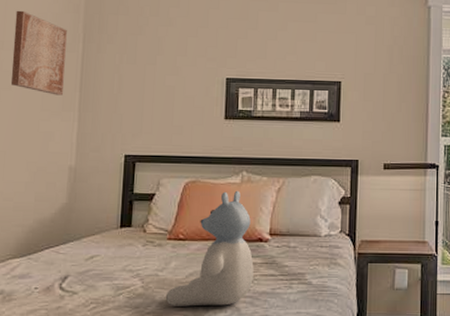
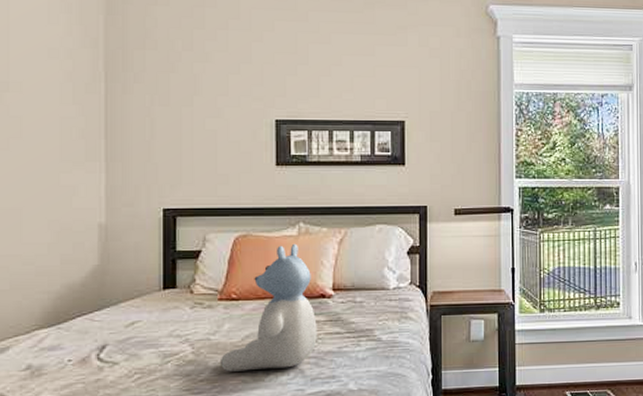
wall art: present [10,10,67,96] -> none [21,45,86,144]

